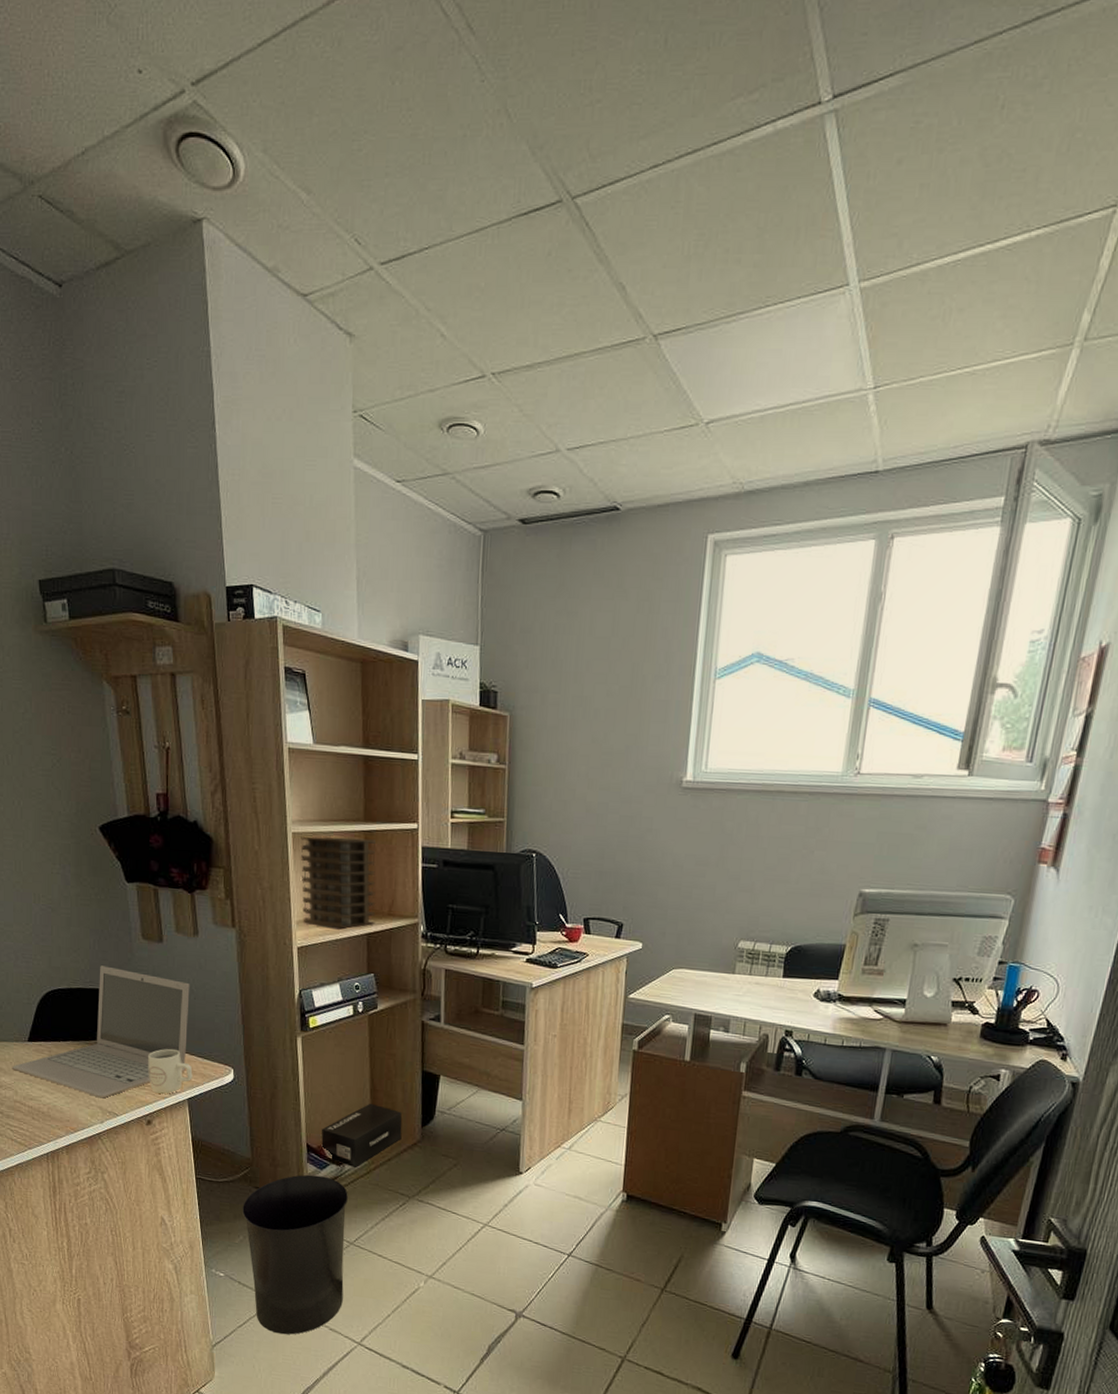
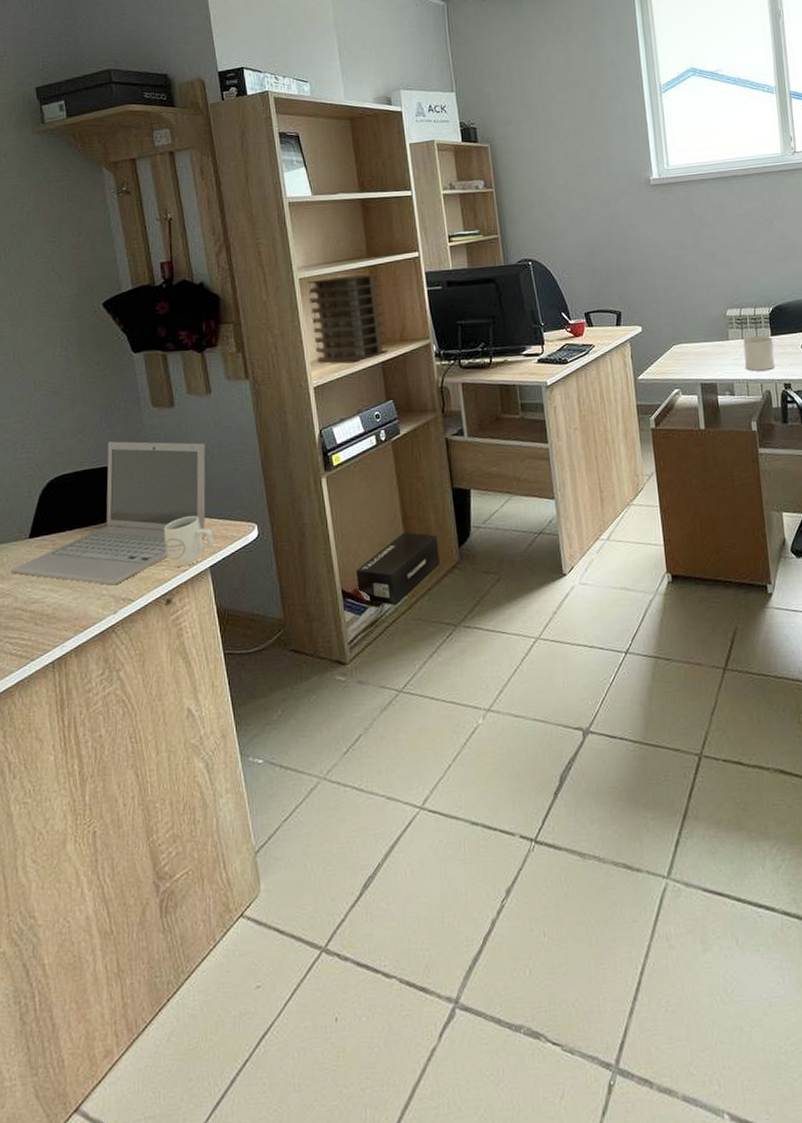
waste bin: present [242,1174,348,1335] -> none [278,621,398,819]
mug: none [747,974,784,1013] -> present [743,335,775,371]

